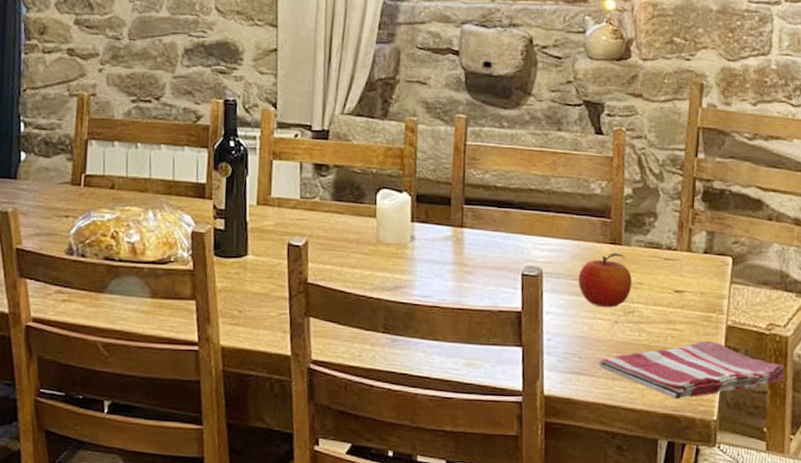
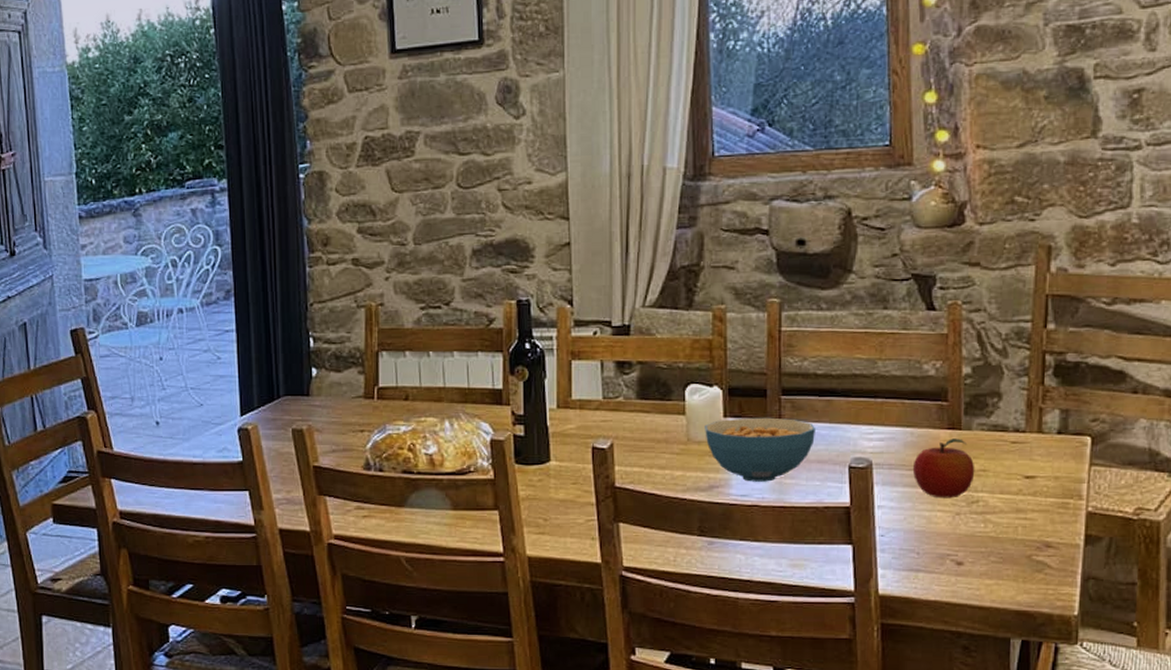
cereal bowl: none [393,223,493,285] -> present [705,417,815,482]
dish towel: present [599,340,786,399] -> none [940,529,1158,593]

